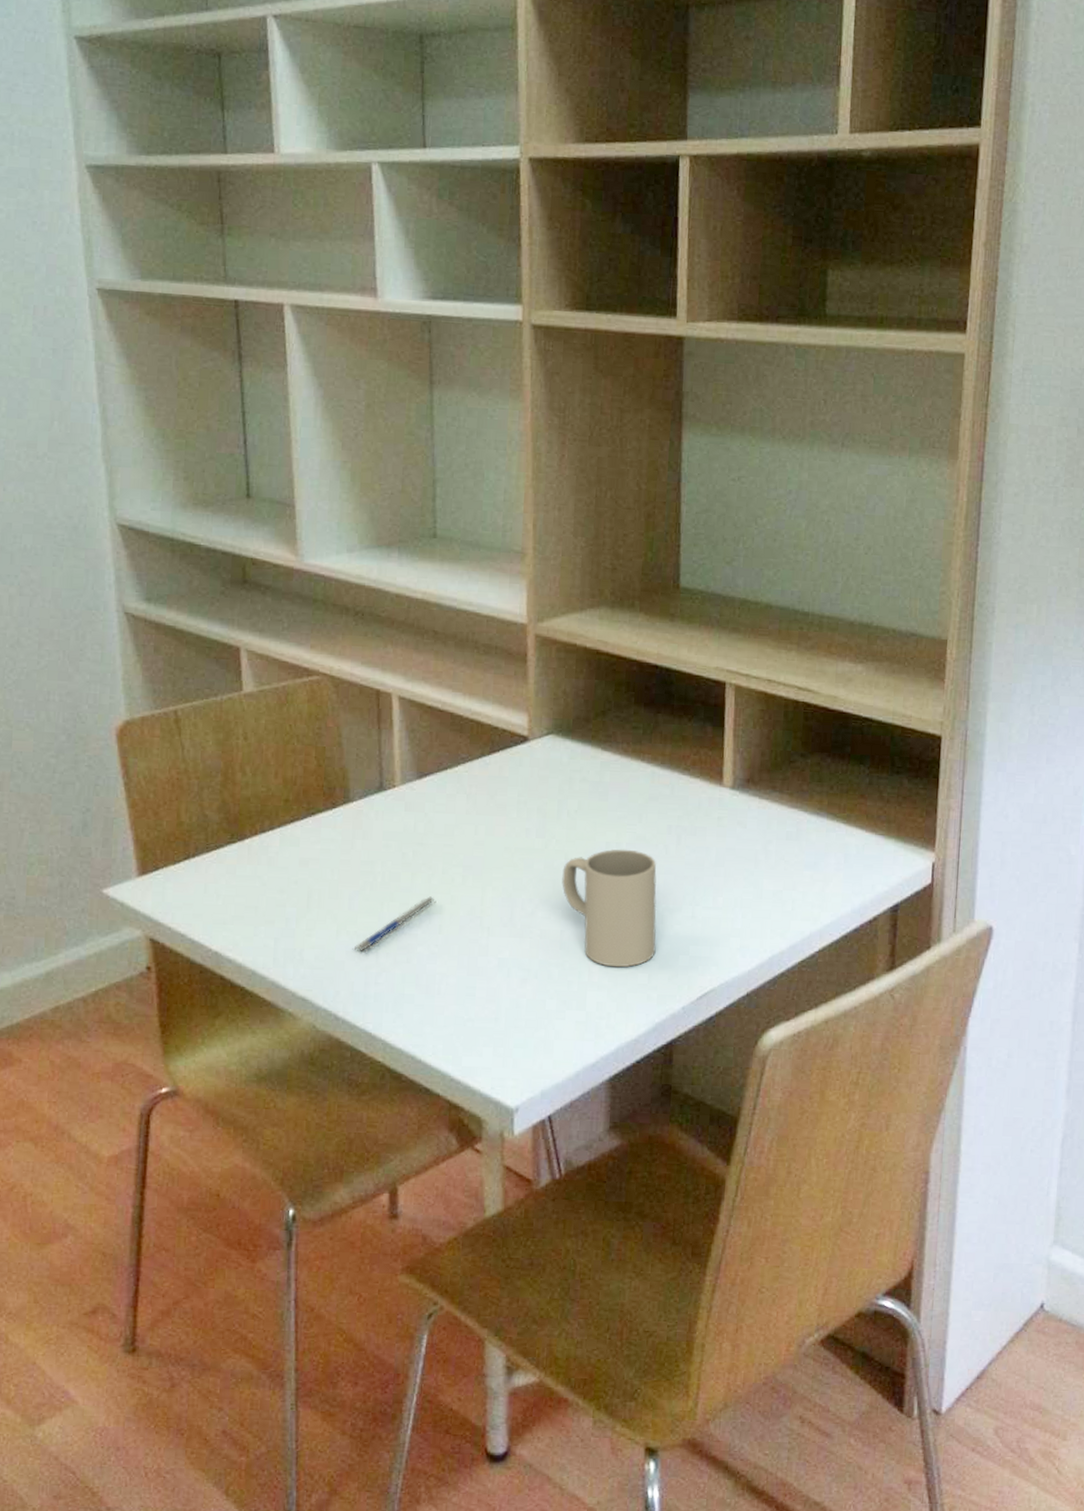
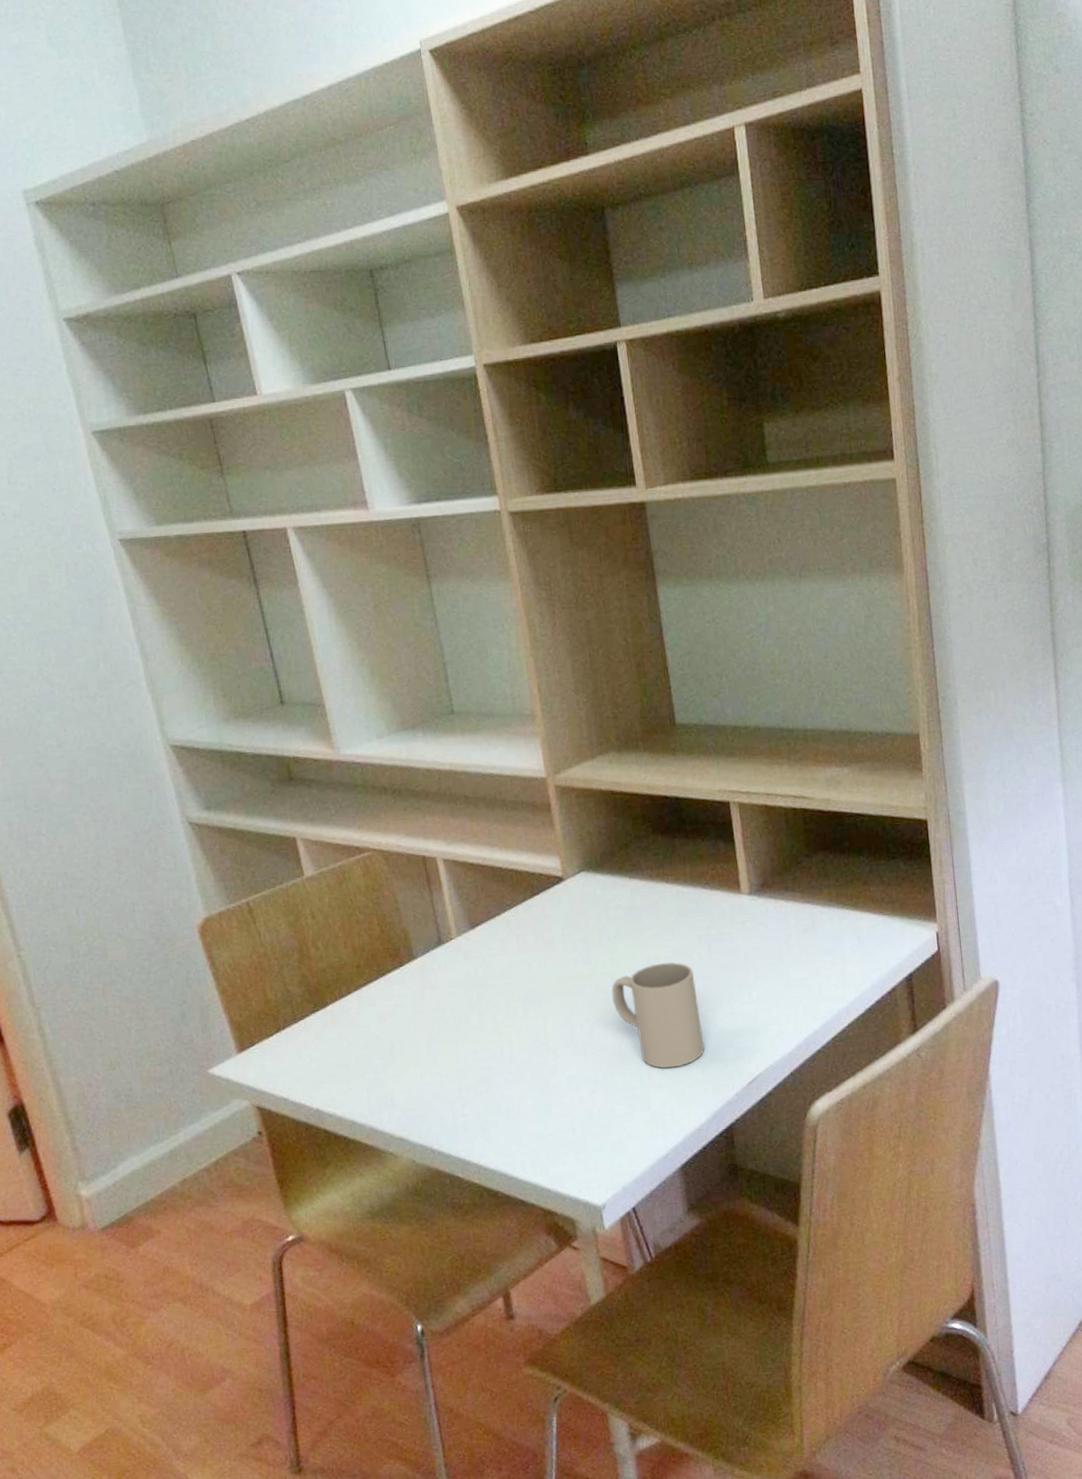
pen: present [352,896,437,953] -> none [436,1031,505,1090]

